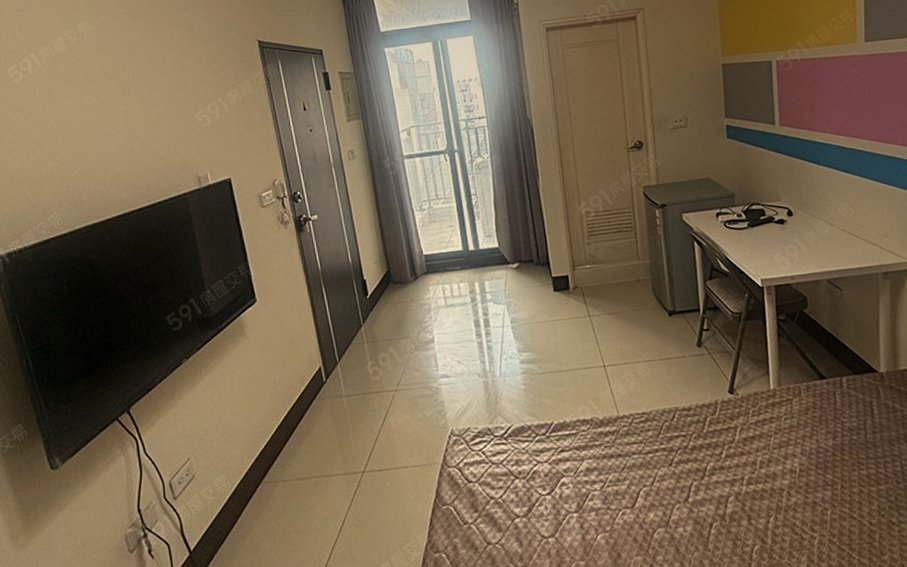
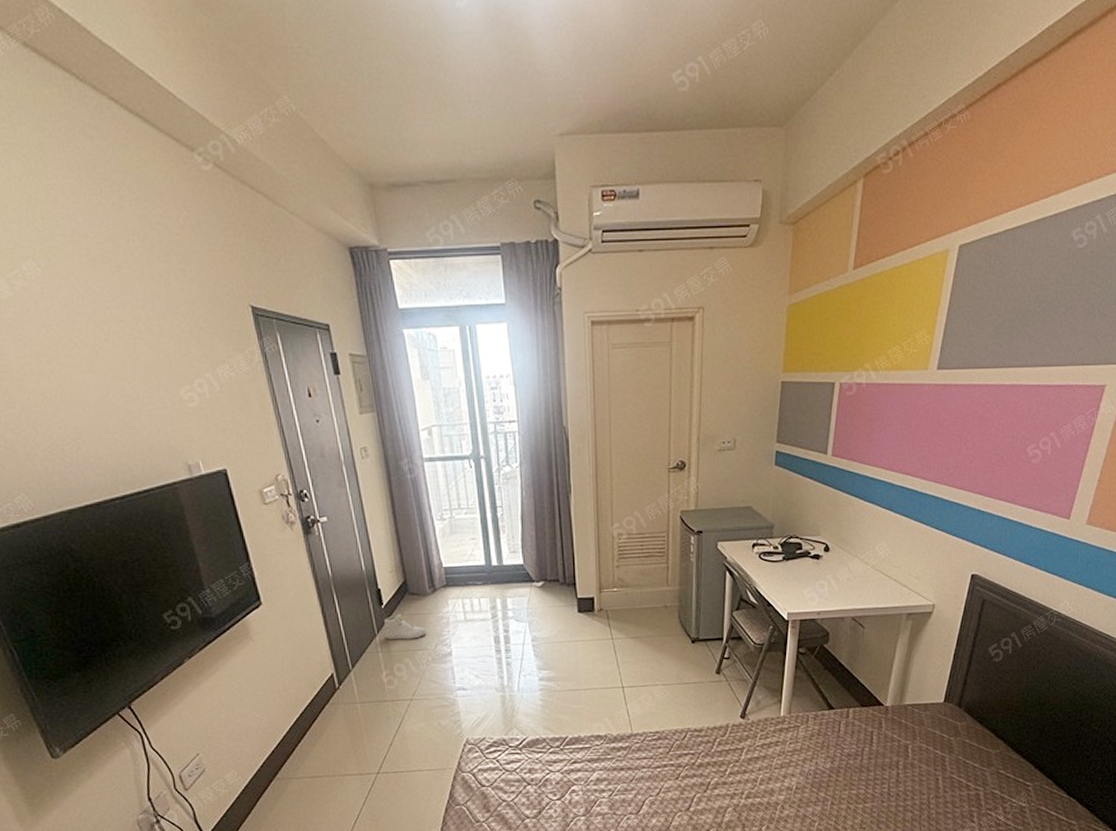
sneaker: none [370,304,409,329] -> present [384,615,427,640]

